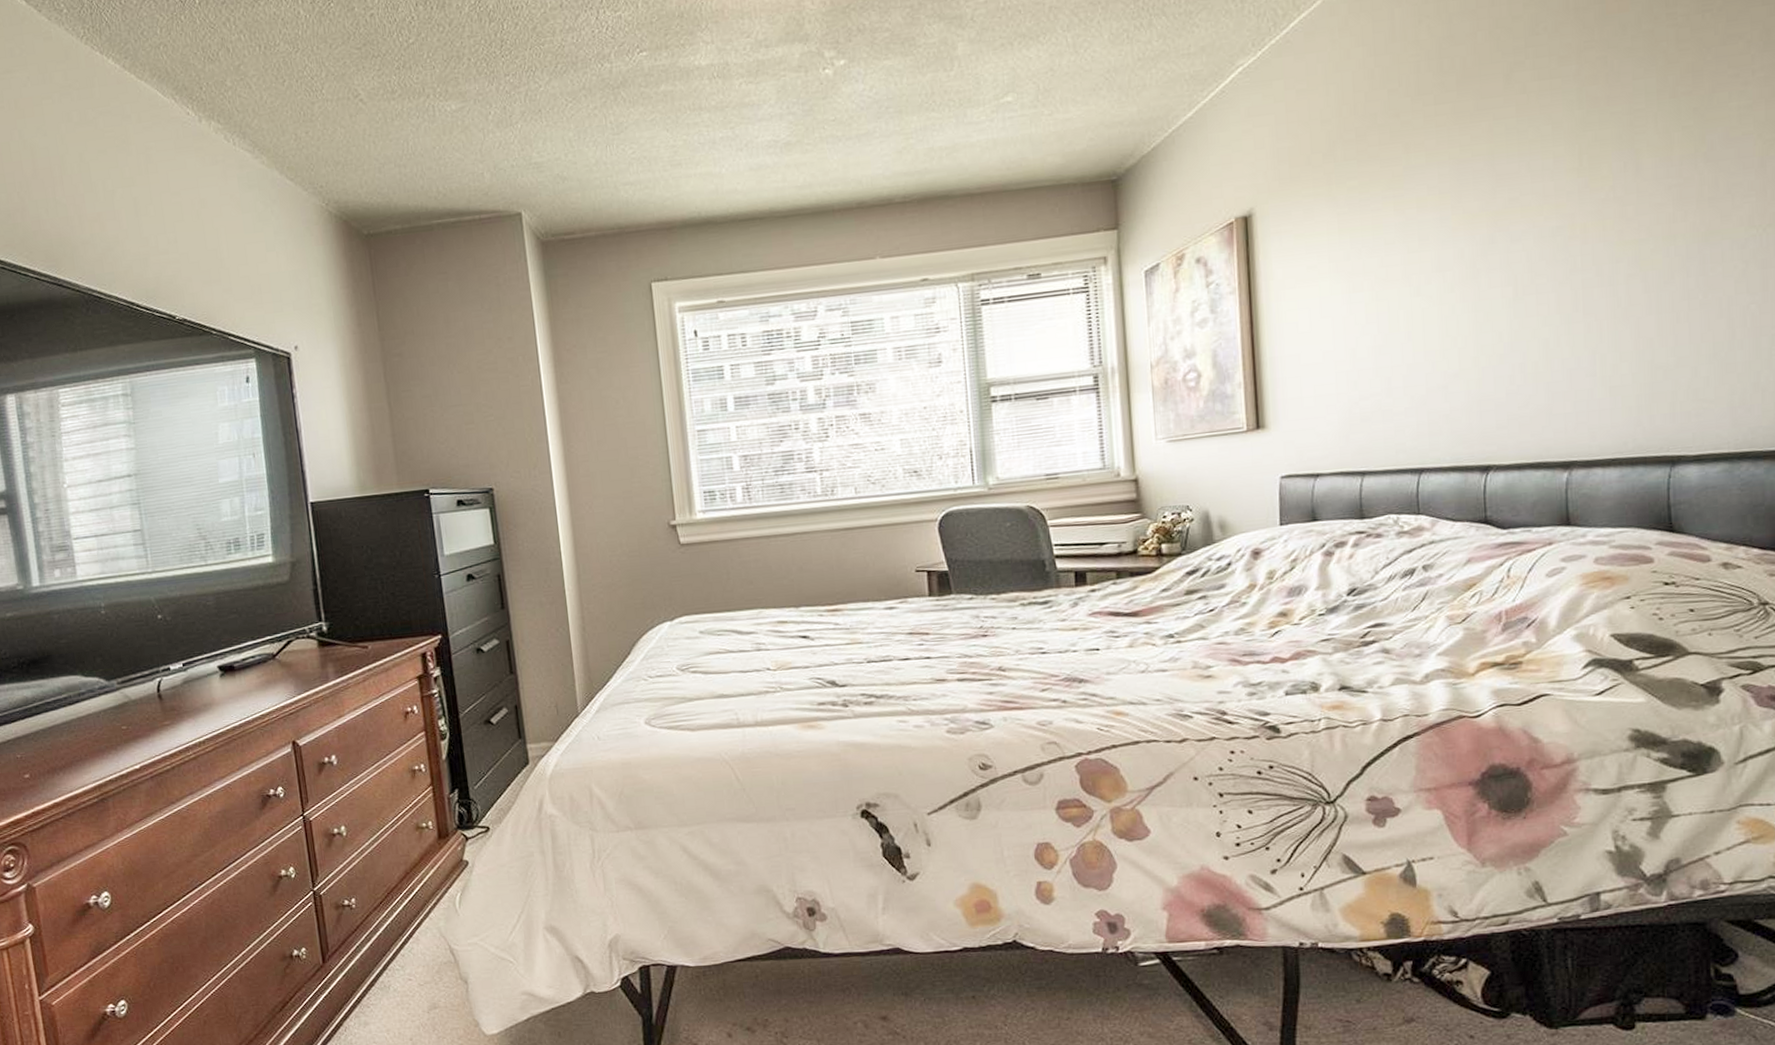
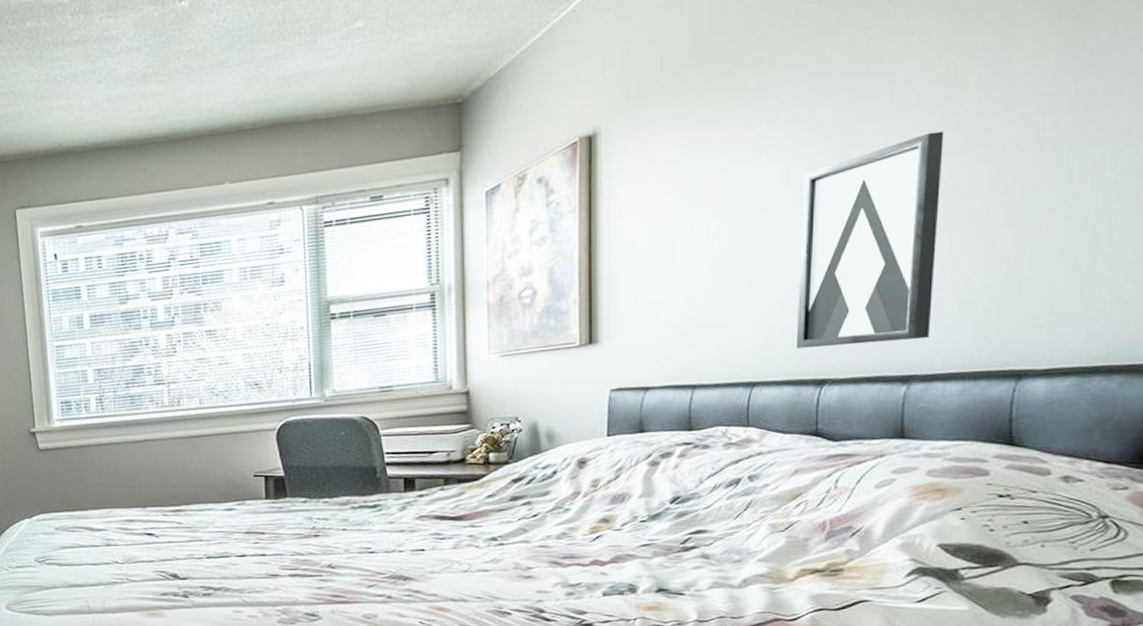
wall art: none [1455,218,1586,434] -> present [795,131,944,349]

